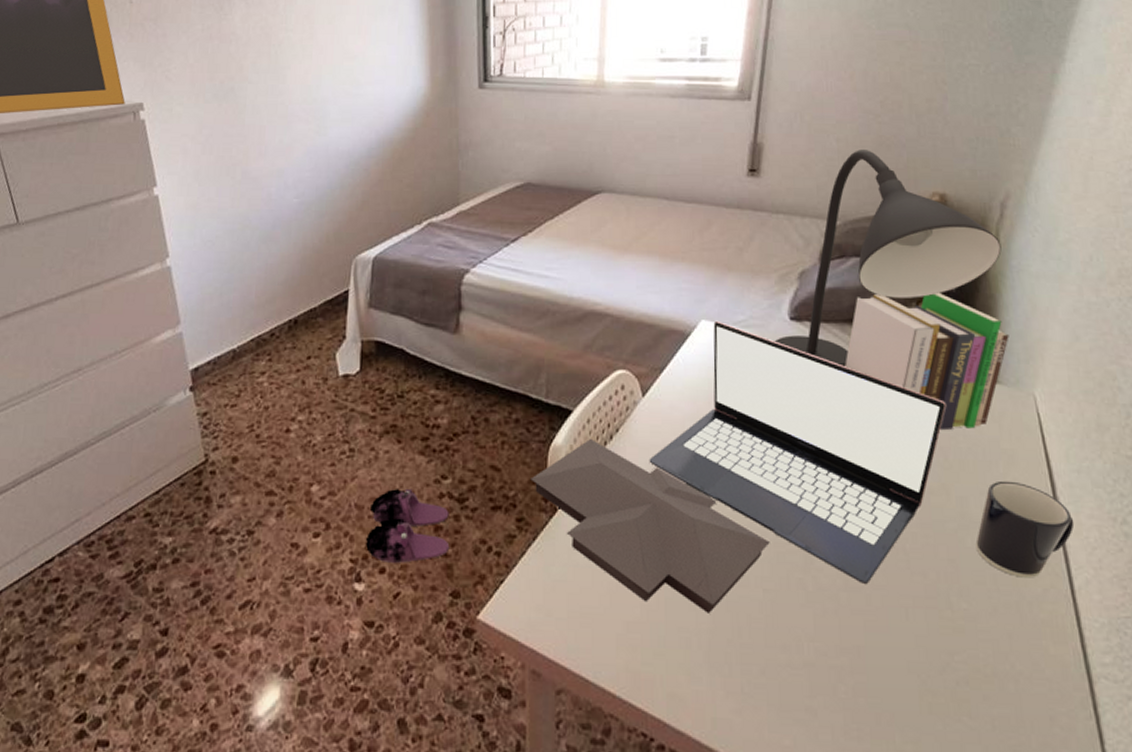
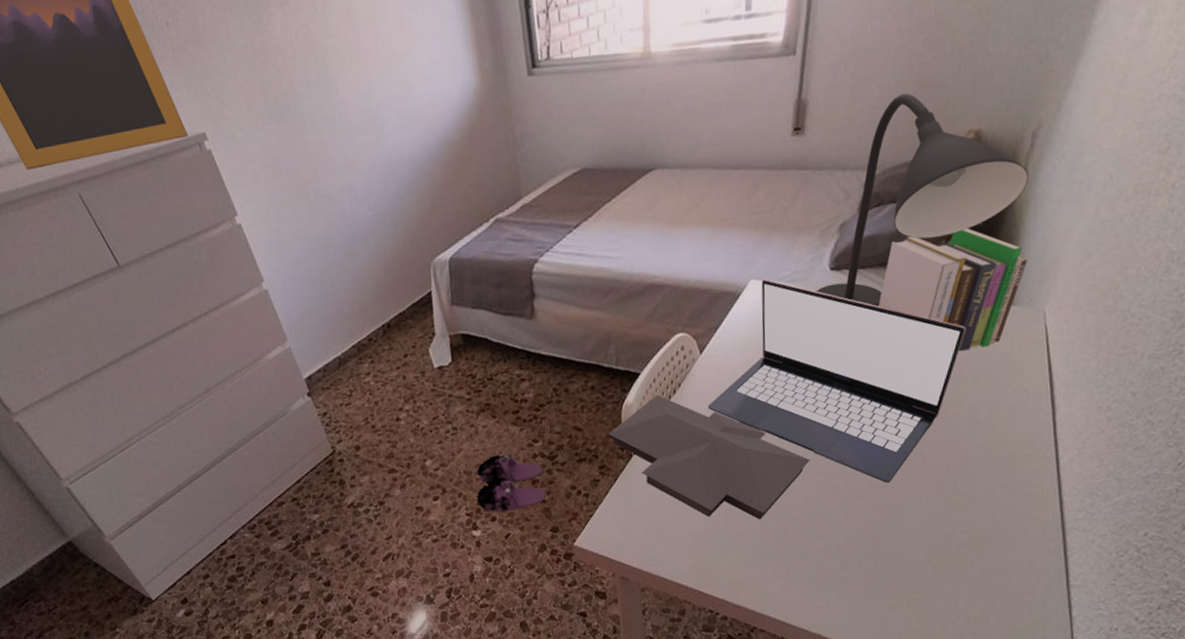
mug: present [975,480,1075,578] -> none [982,387,1066,463]

